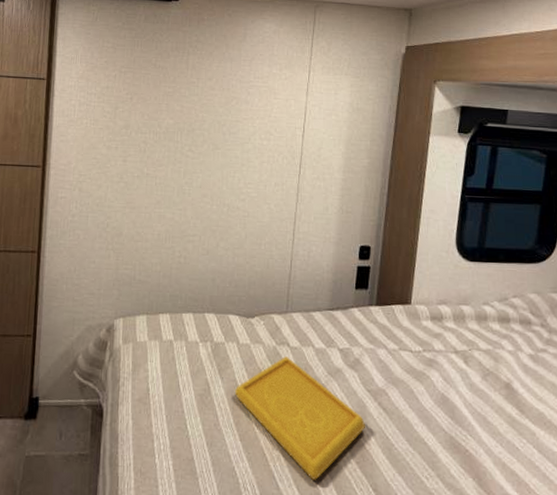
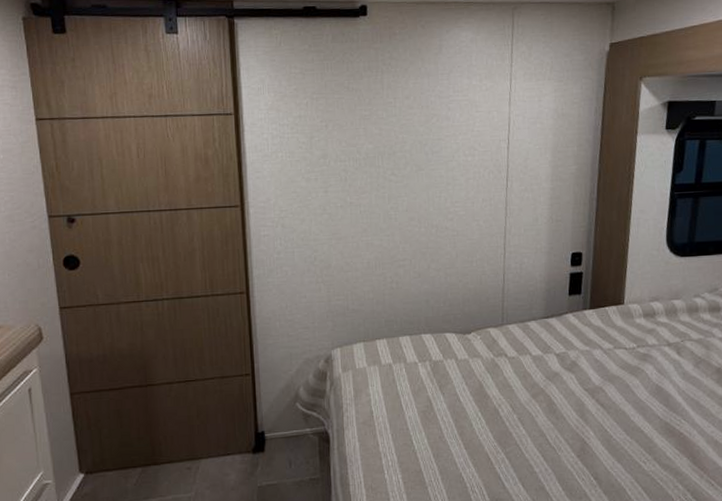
serving tray: present [235,356,366,480] -> none [457,367,585,476]

